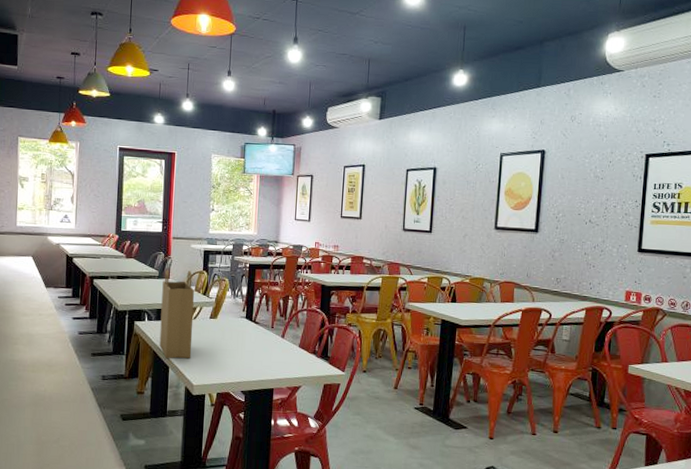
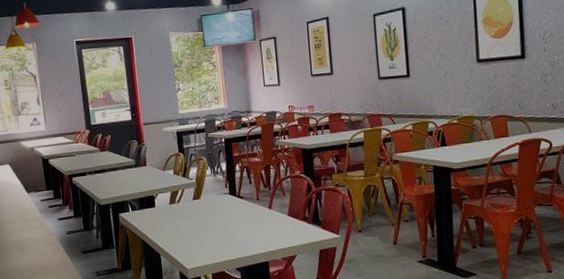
shopping bag: present [159,269,195,359] -> none [140,155,181,247]

